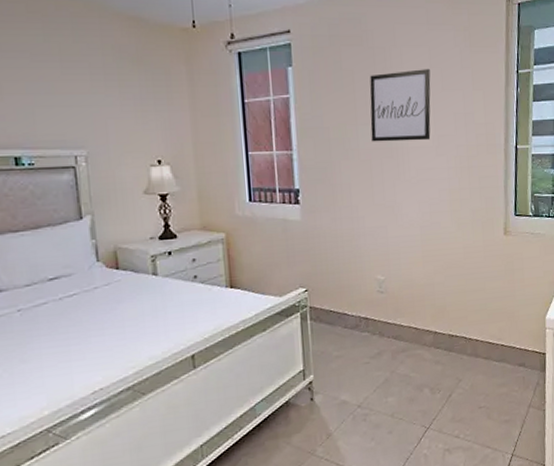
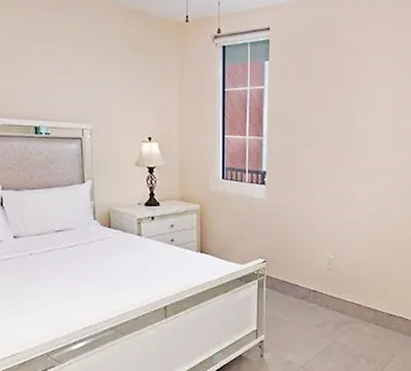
wall art: present [370,69,431,142] -> none [334,69,394,136]

